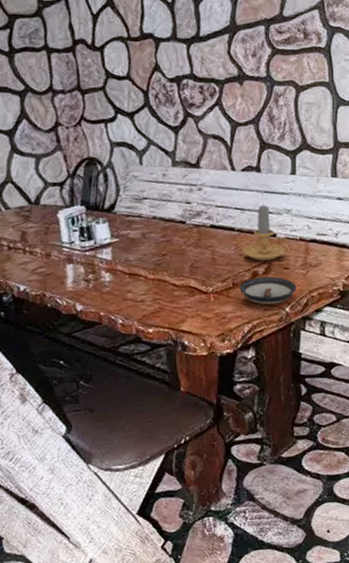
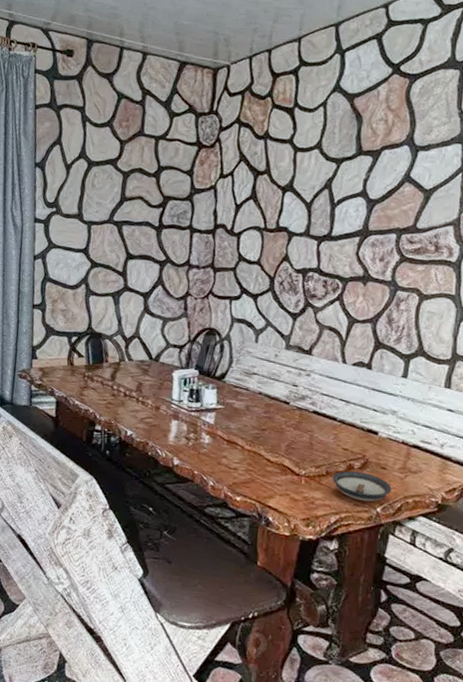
candle: present [243,203,290,261] -> none [341,399,390,457]

